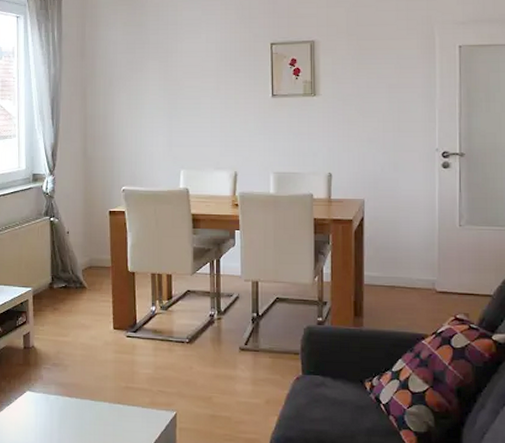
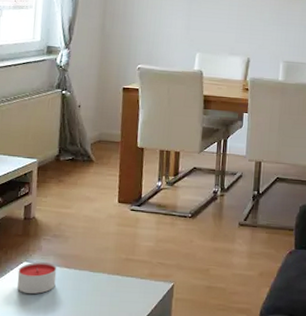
candle: none [22,391,59,423] -> present [17,262,57,294]

